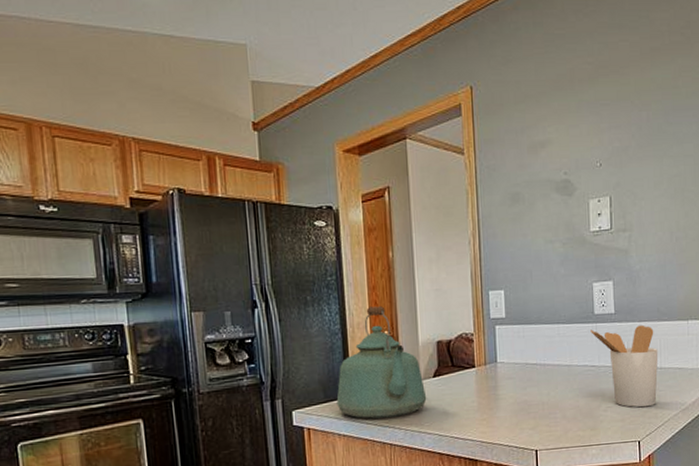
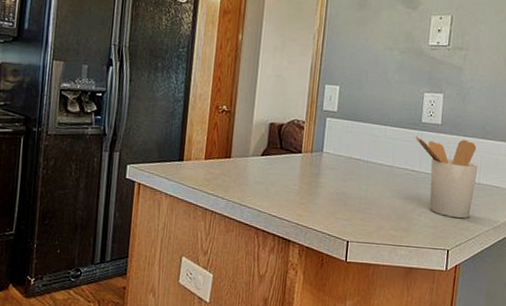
kettle: present [336,306,427,419] -> none [168,81,253,187]

